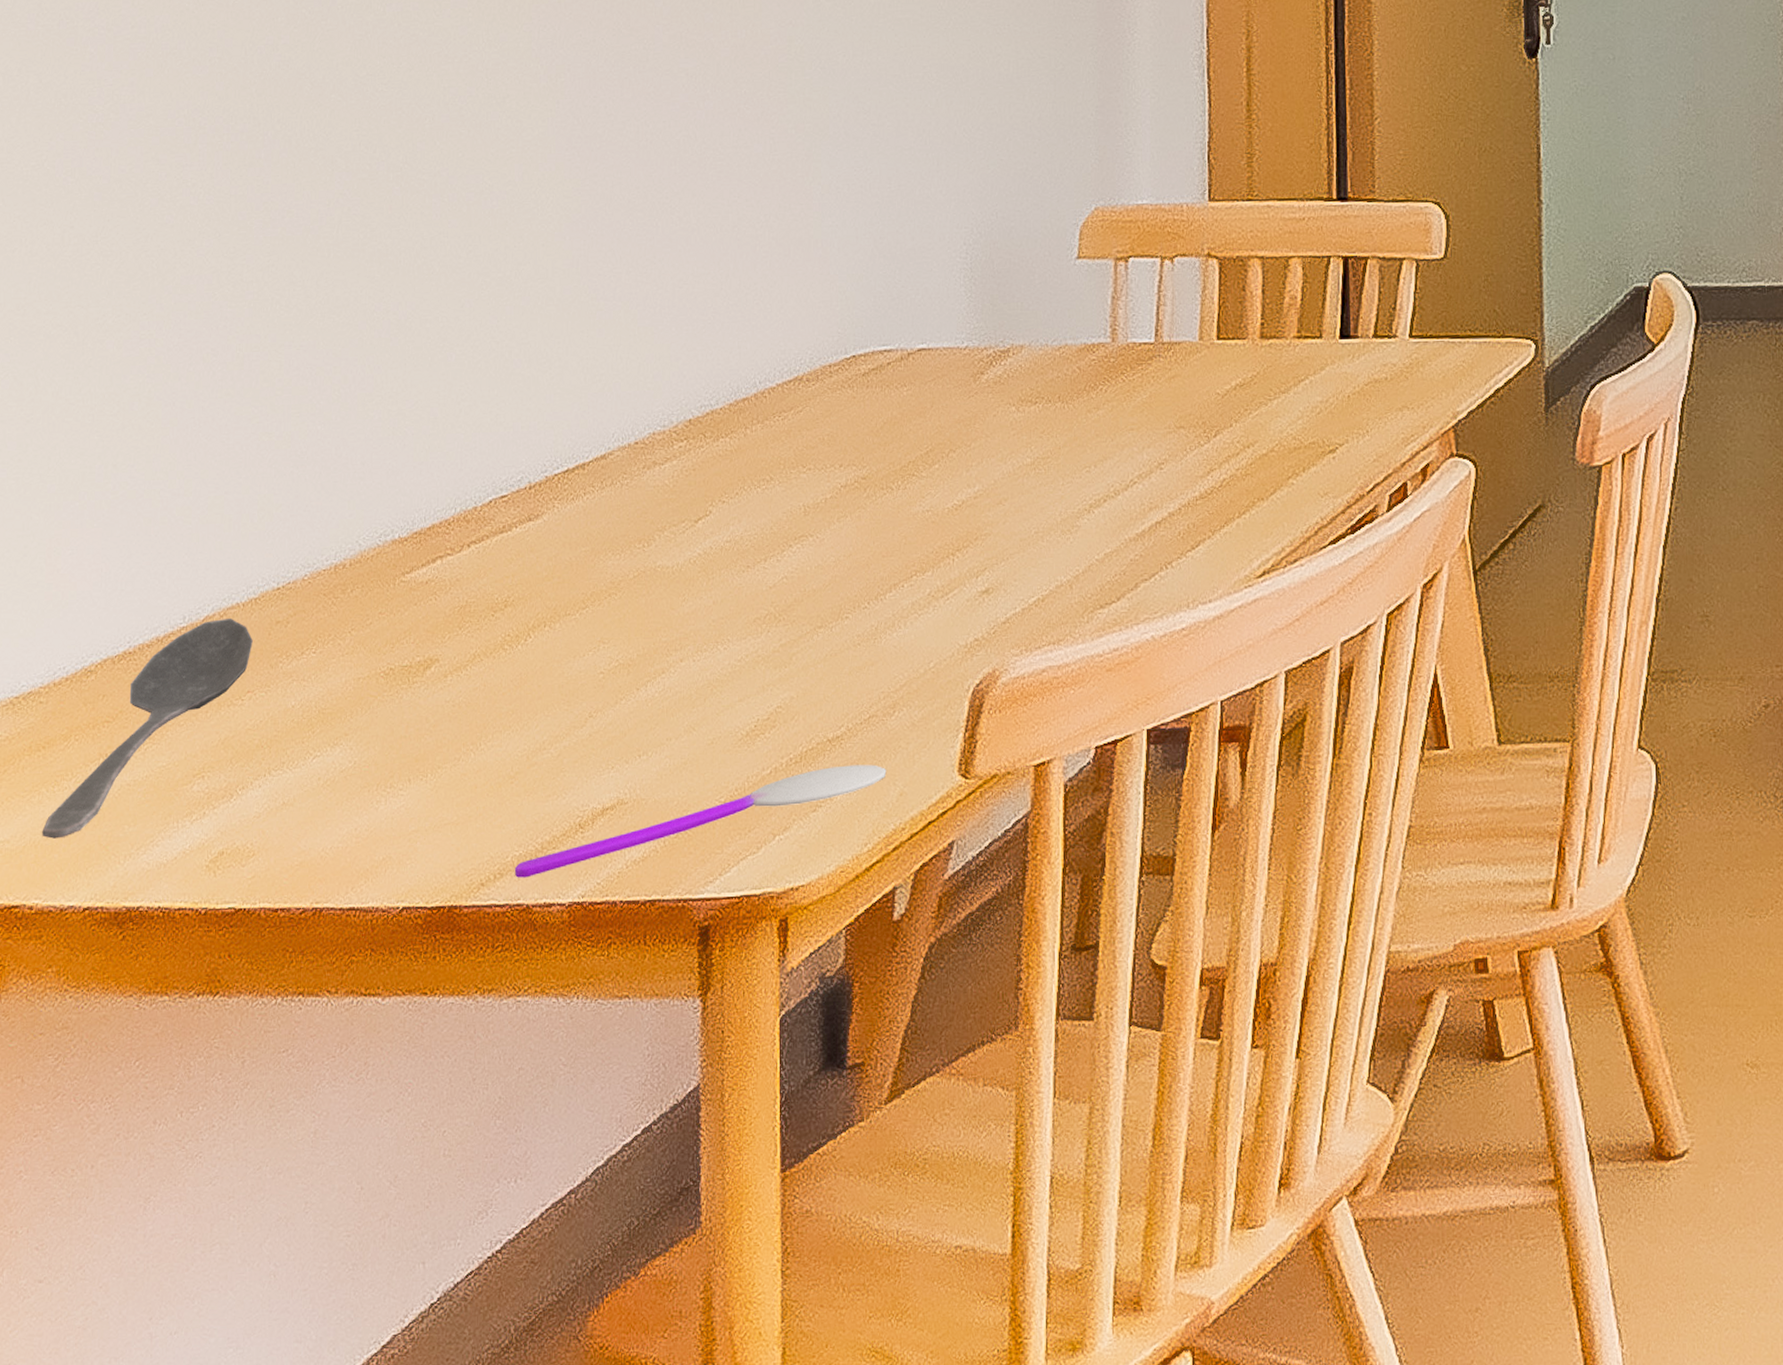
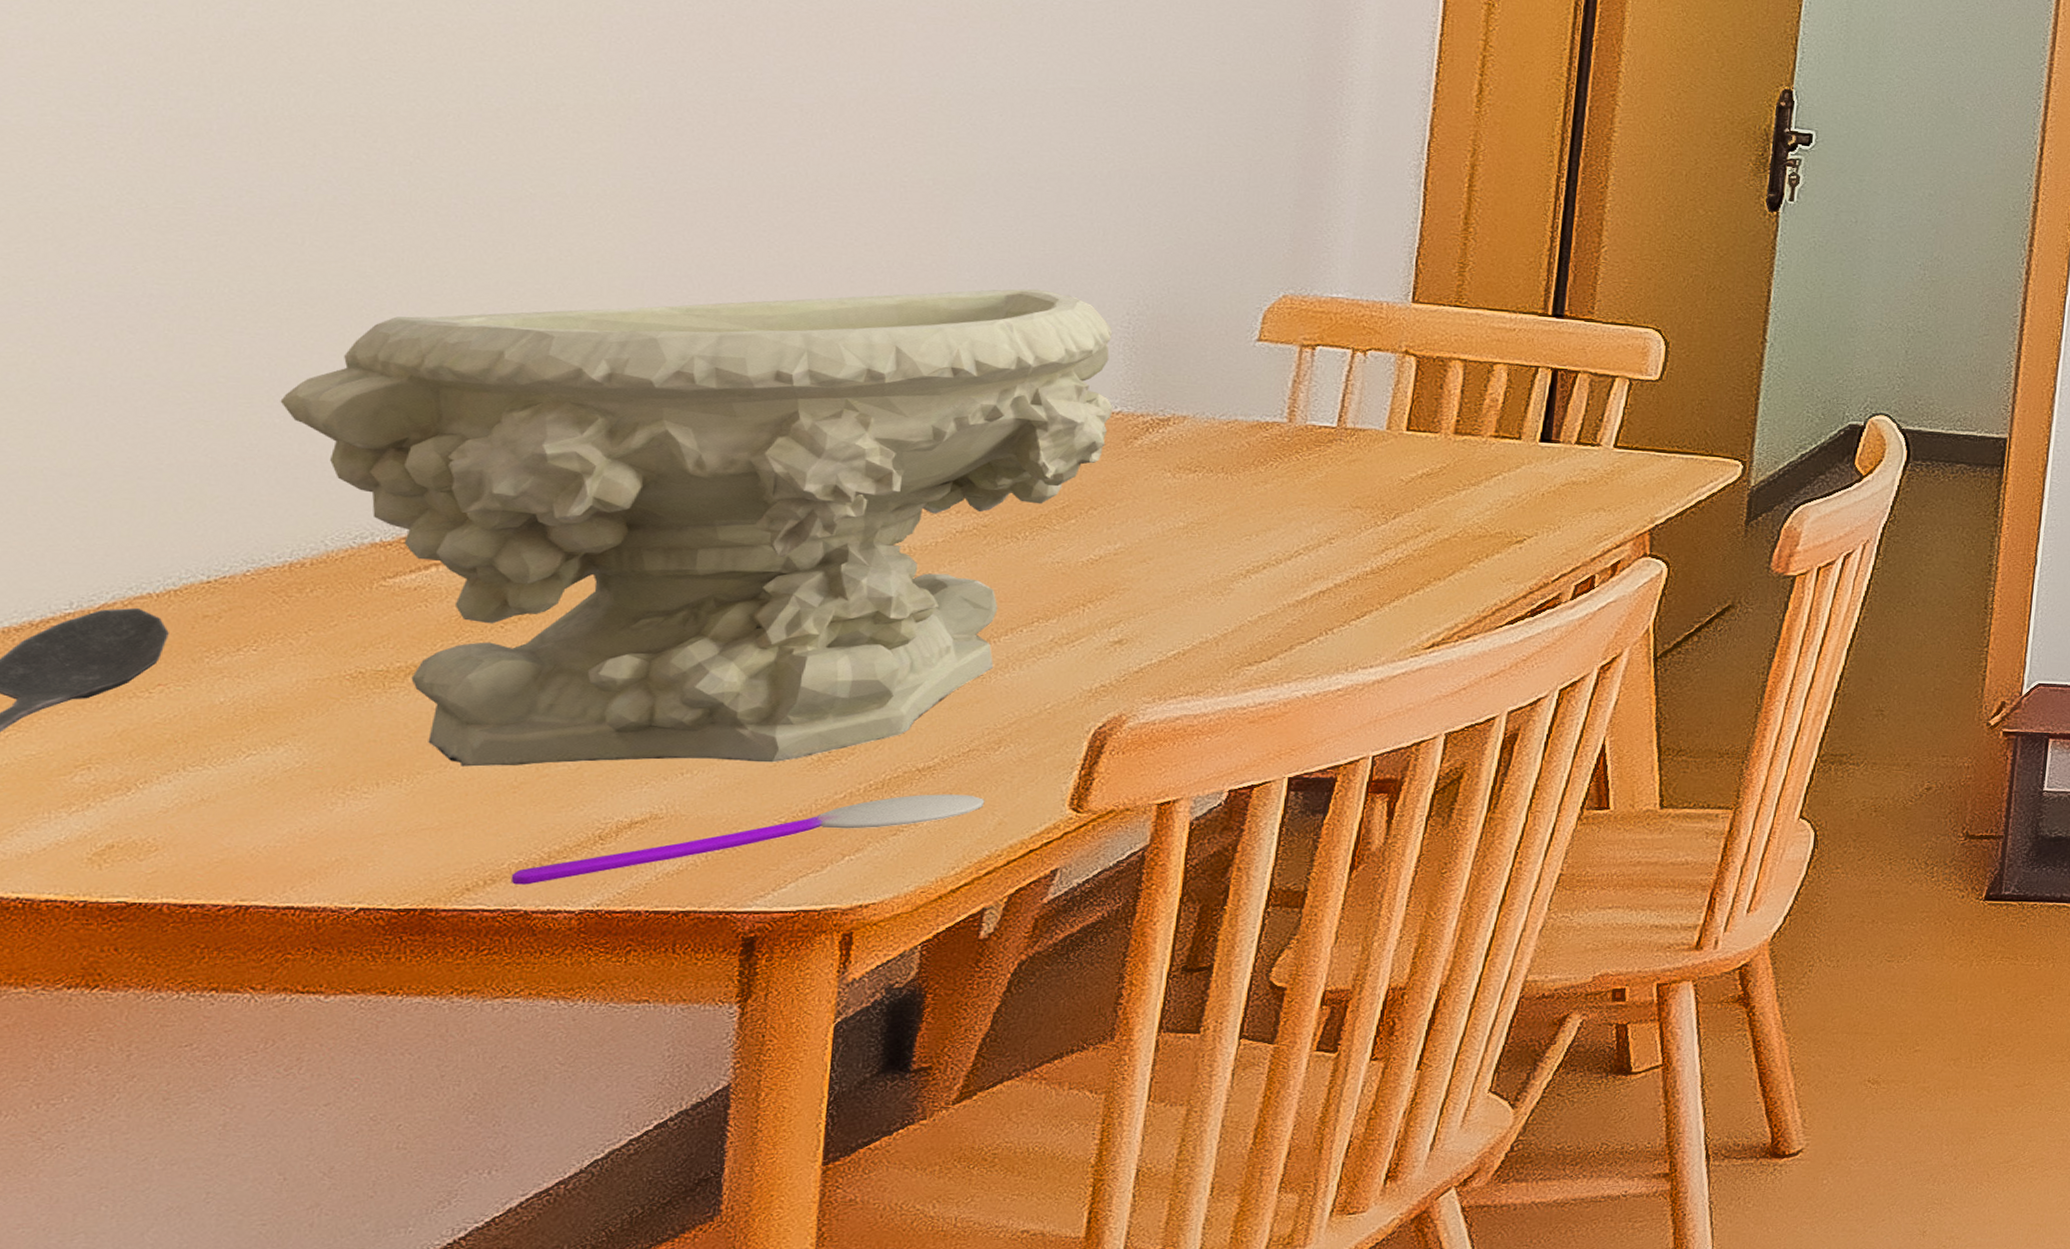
decorative bowl: none [320,227,961,759] -> present [280,289,1113,767]

